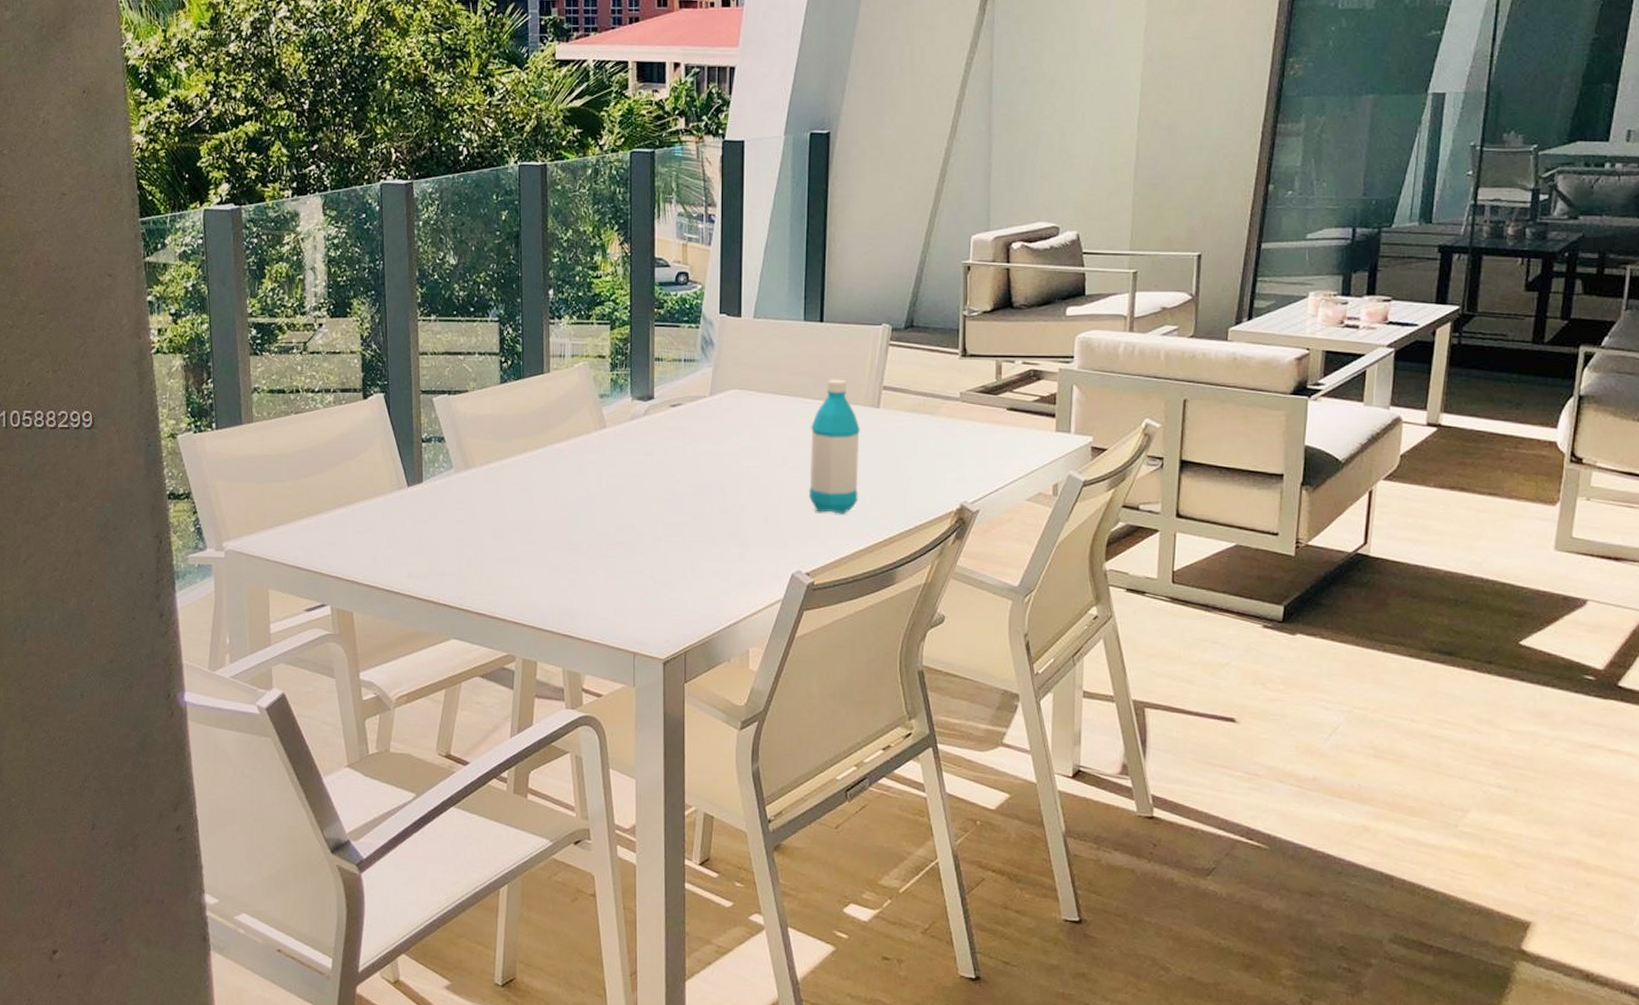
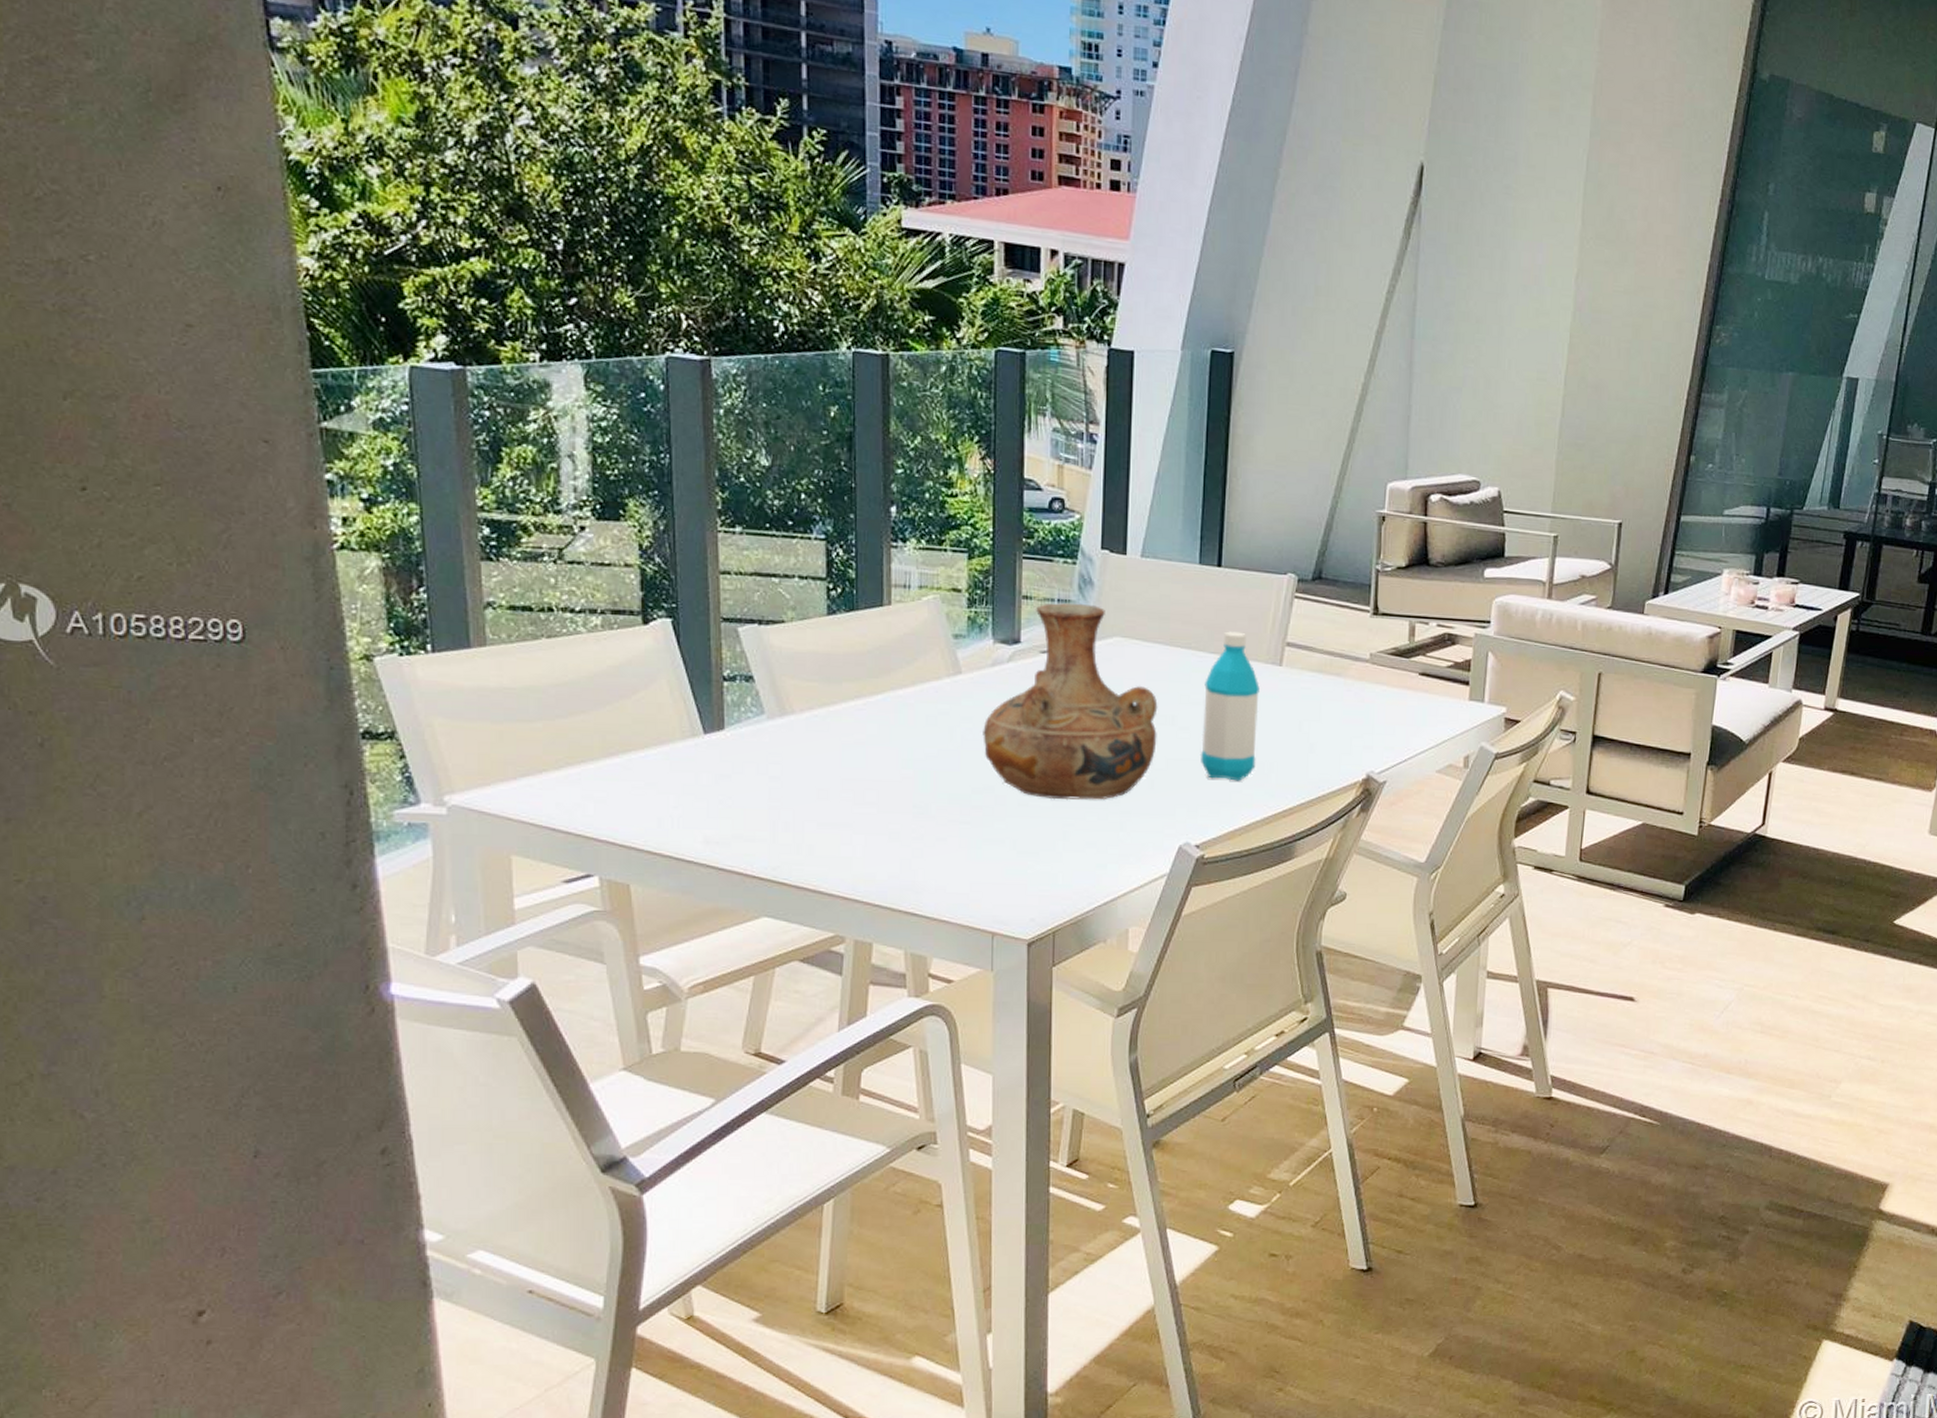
vase: none [624,362,771,535] -> present [983,603,1158,800]

